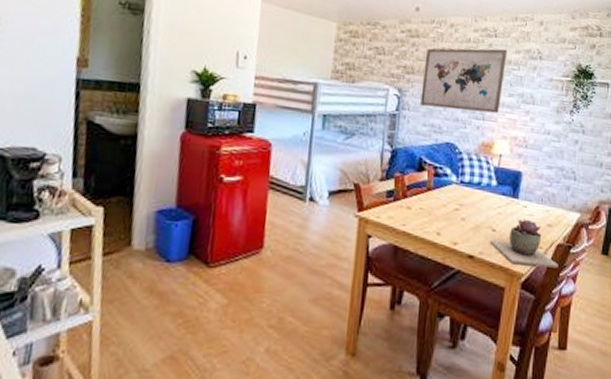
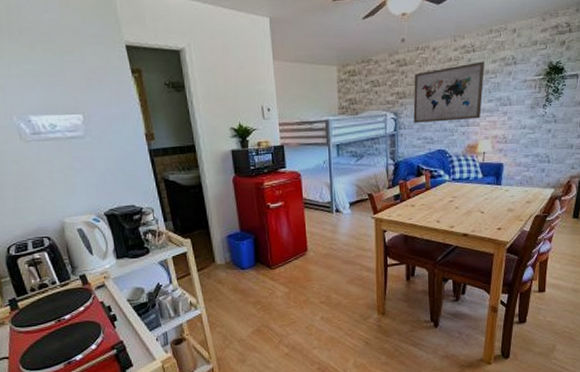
succulent plant: present [490,218,558,268] -> none [480,200,537,235]

